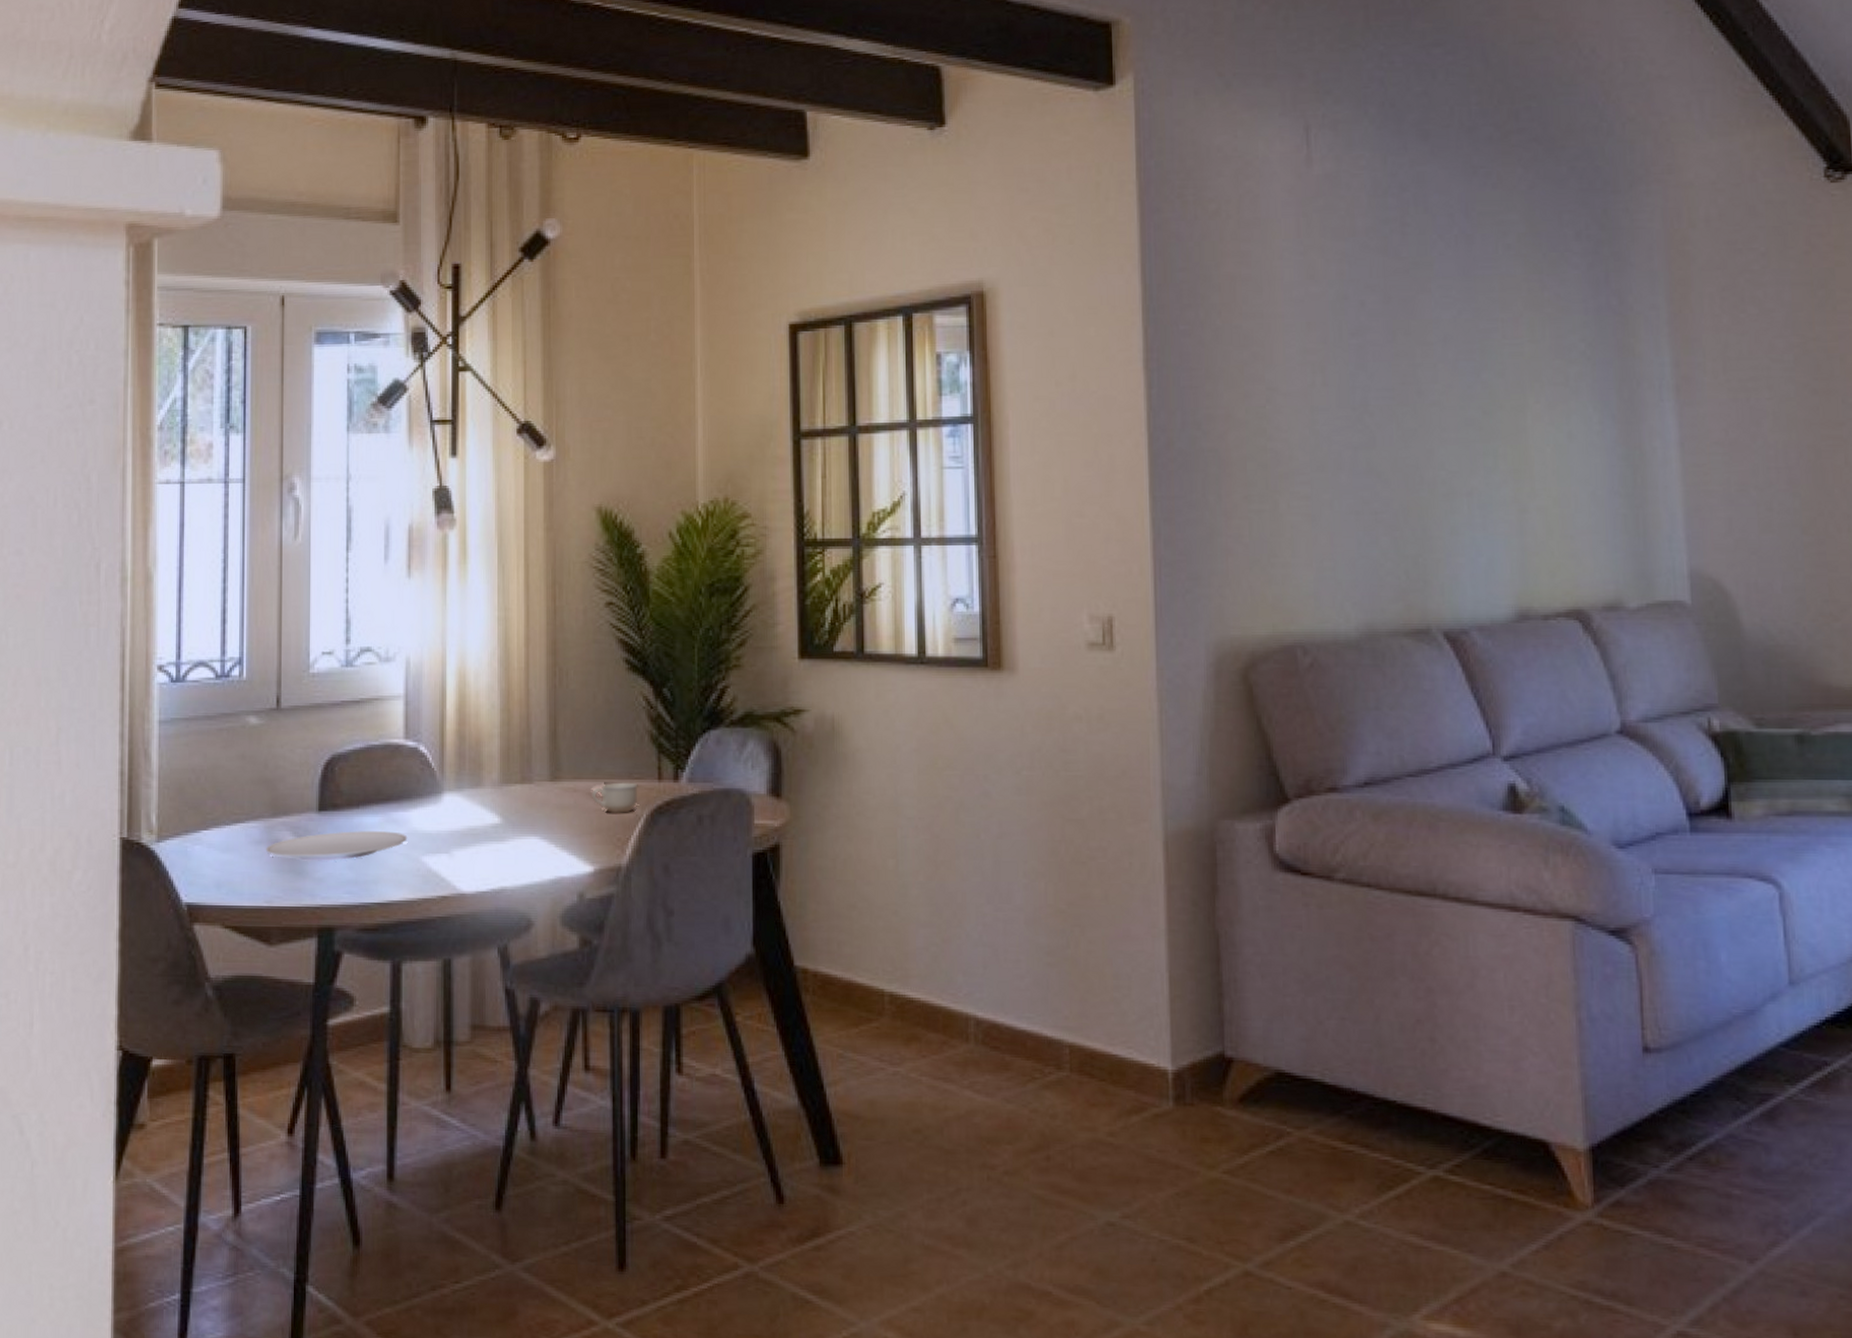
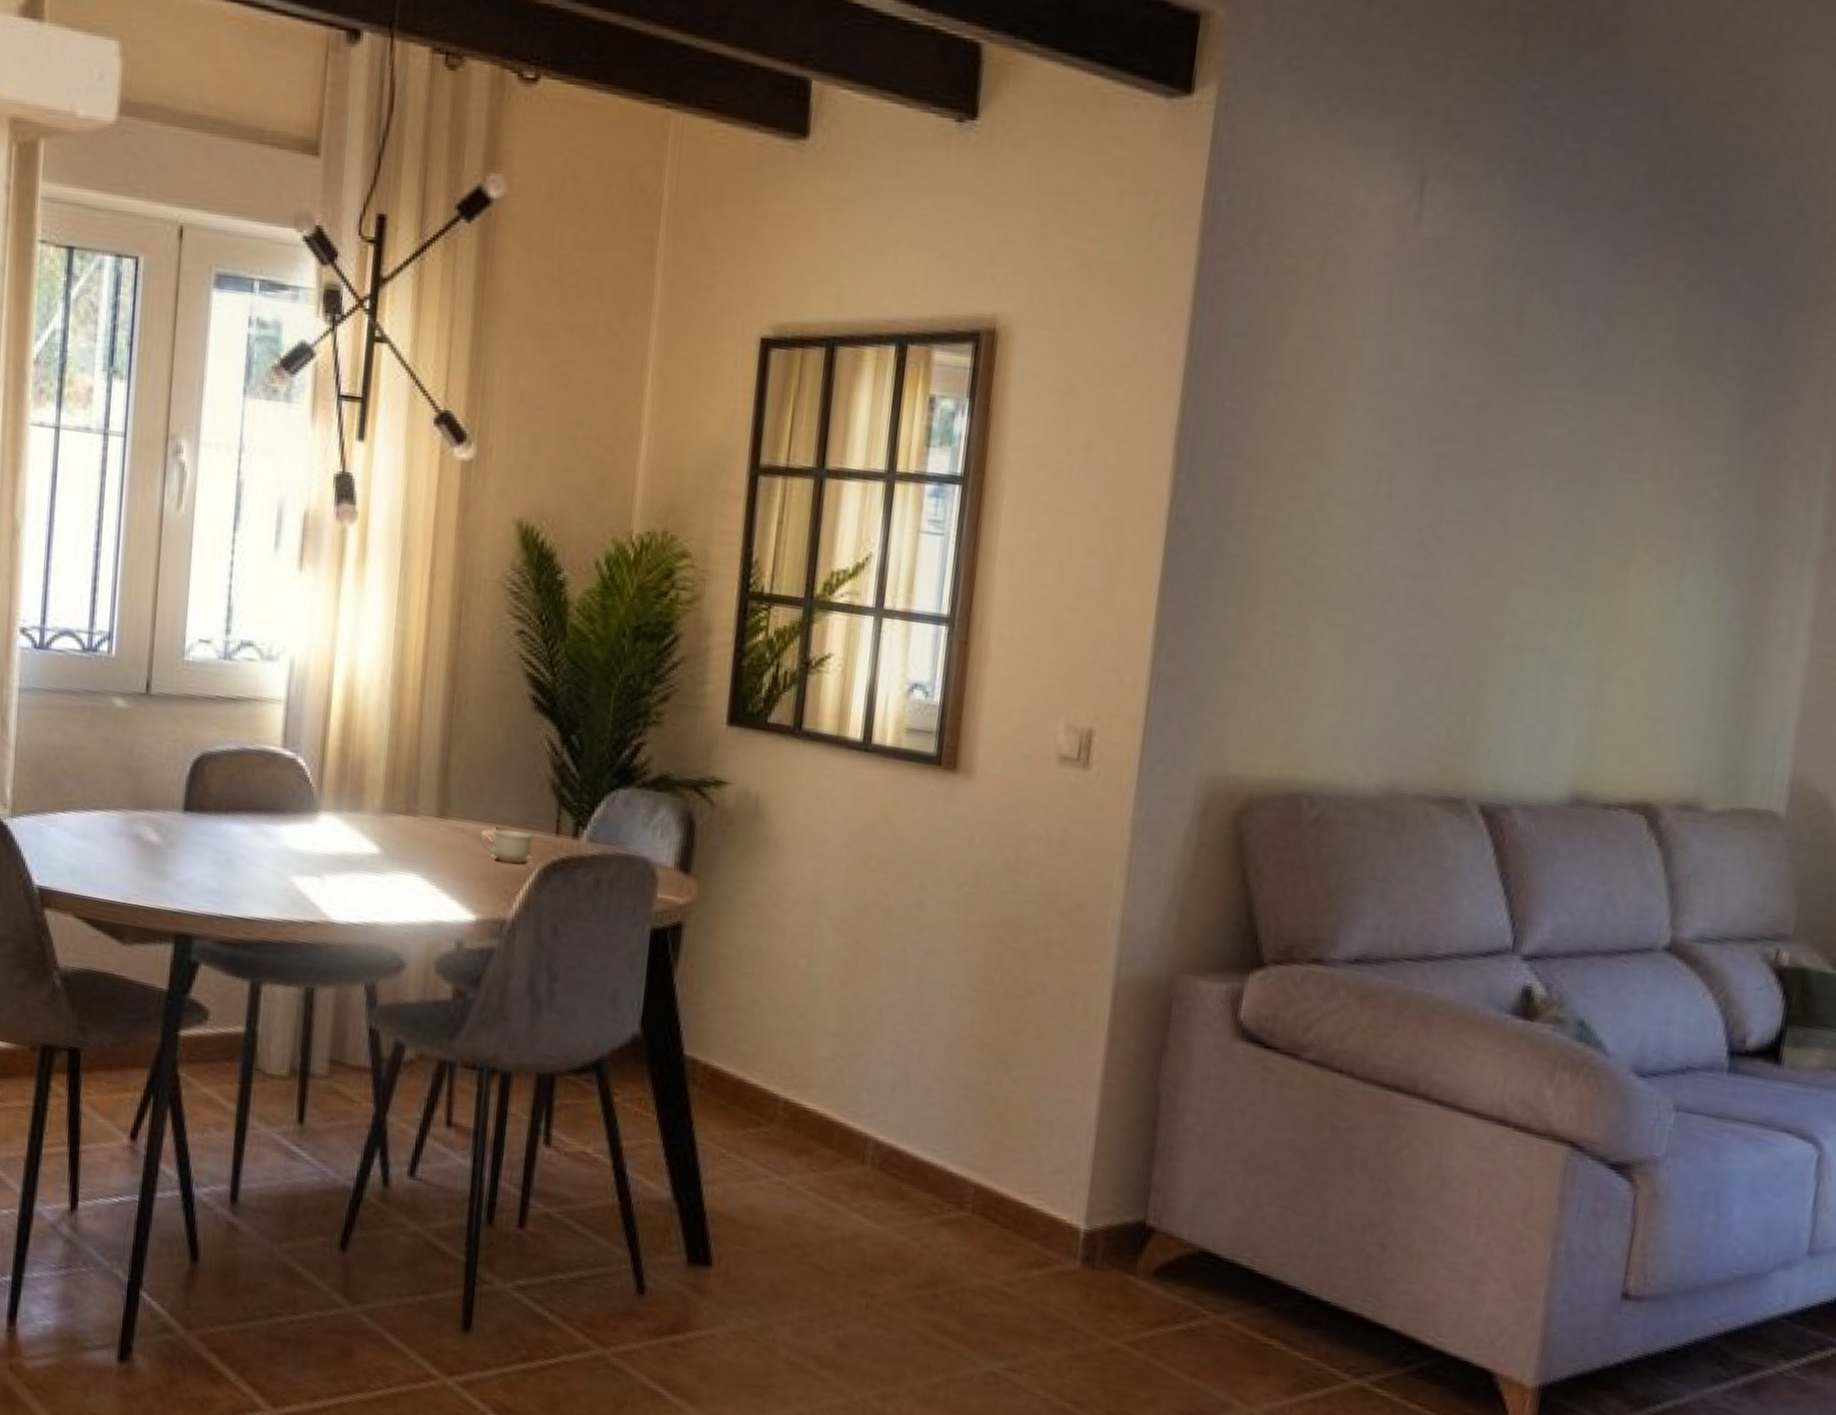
plate: present [265,831,408,861] -> none [124,834,278,867]

